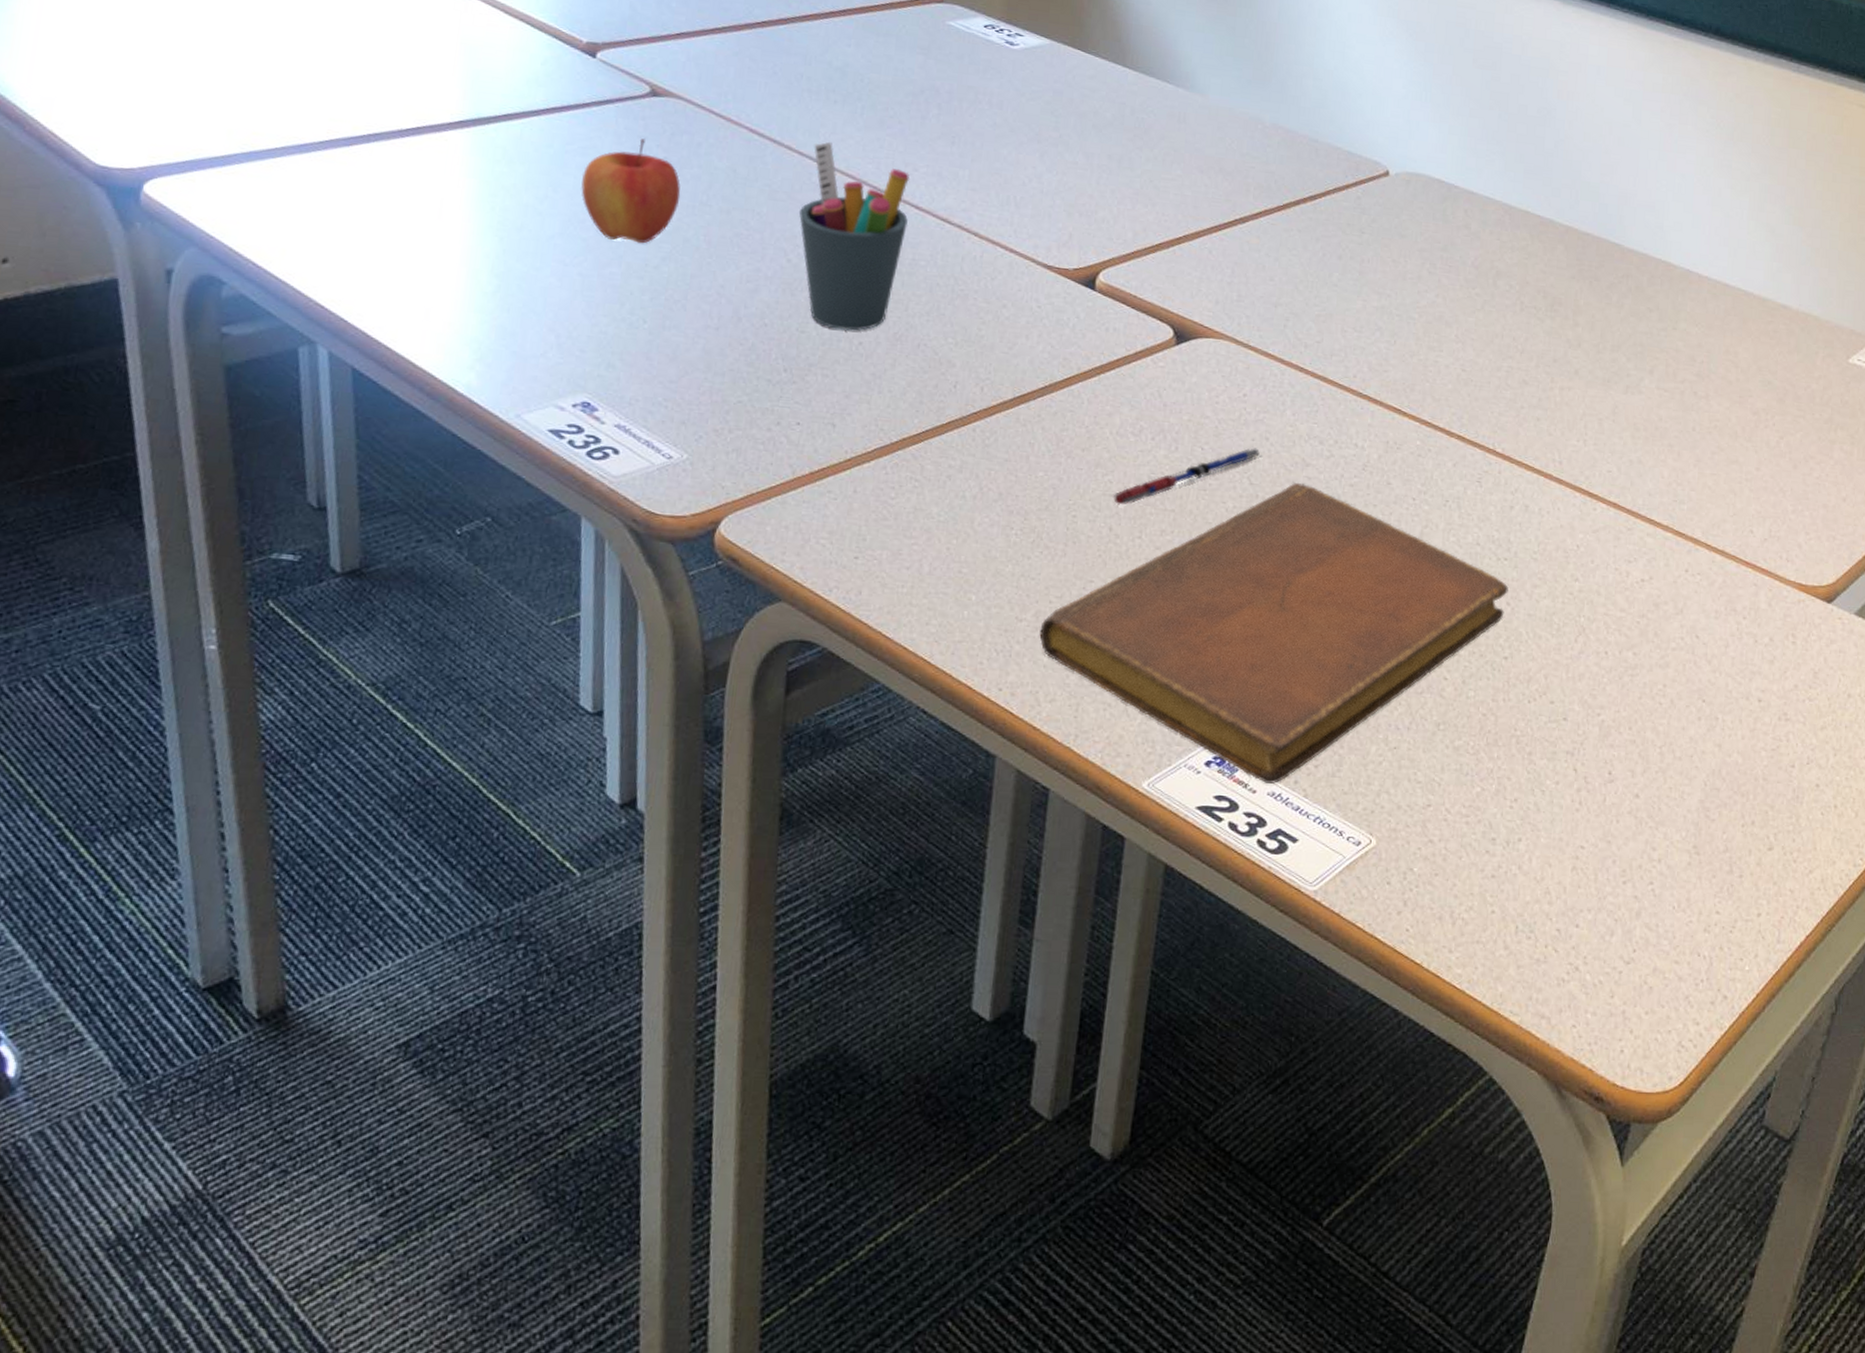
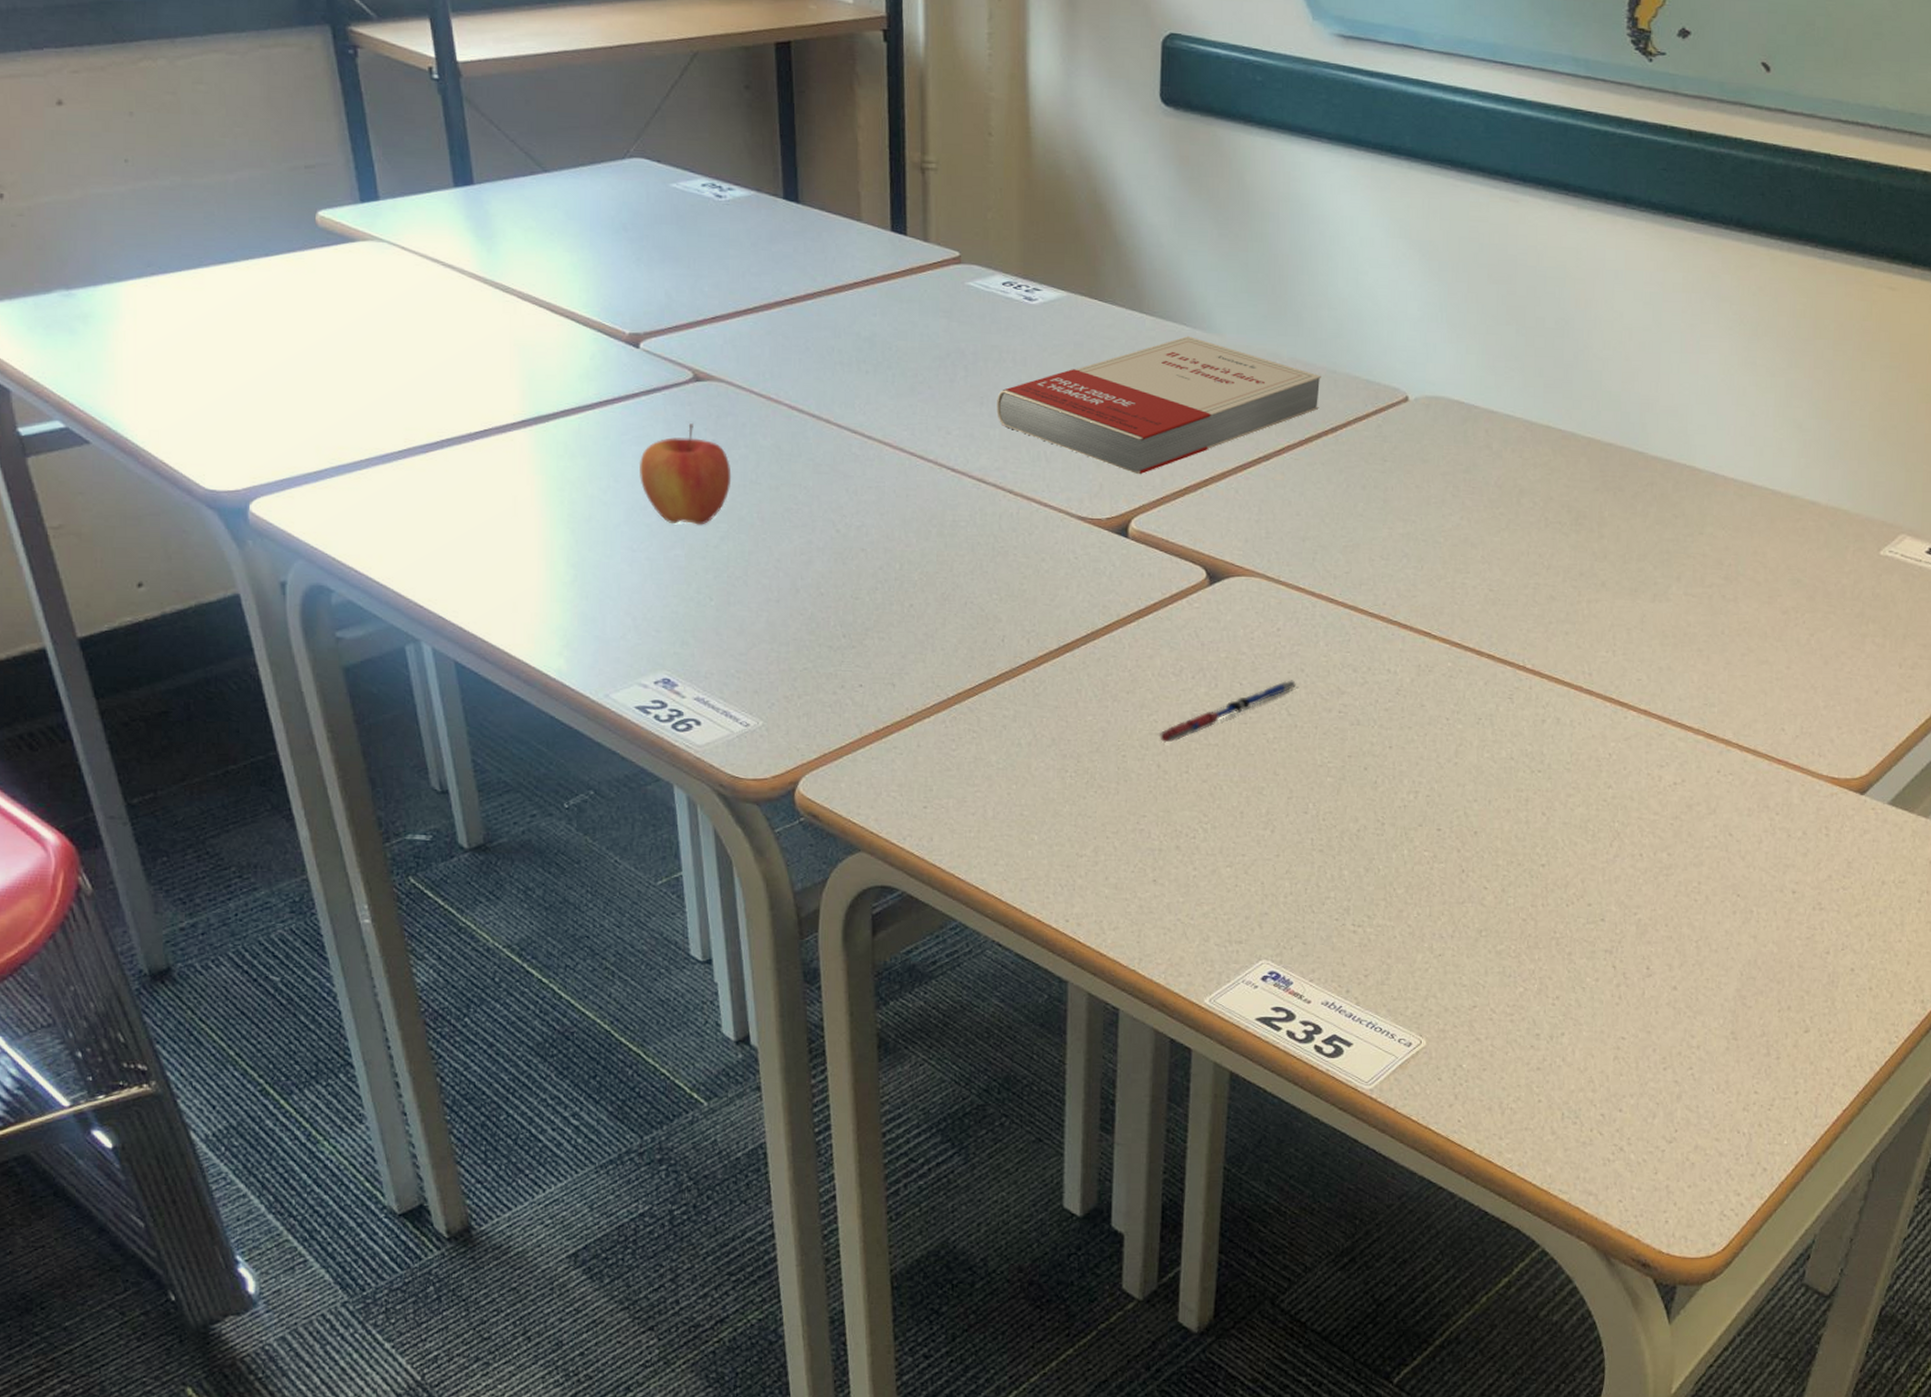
pen holder: present [798,141,909,331] -> none [842,412,946,594]
book: none [967,93,1303,228] -> present [997,336,1321,475]
notebook: present [1039,482,1508,784] -> none [1099,710,1543,994]

